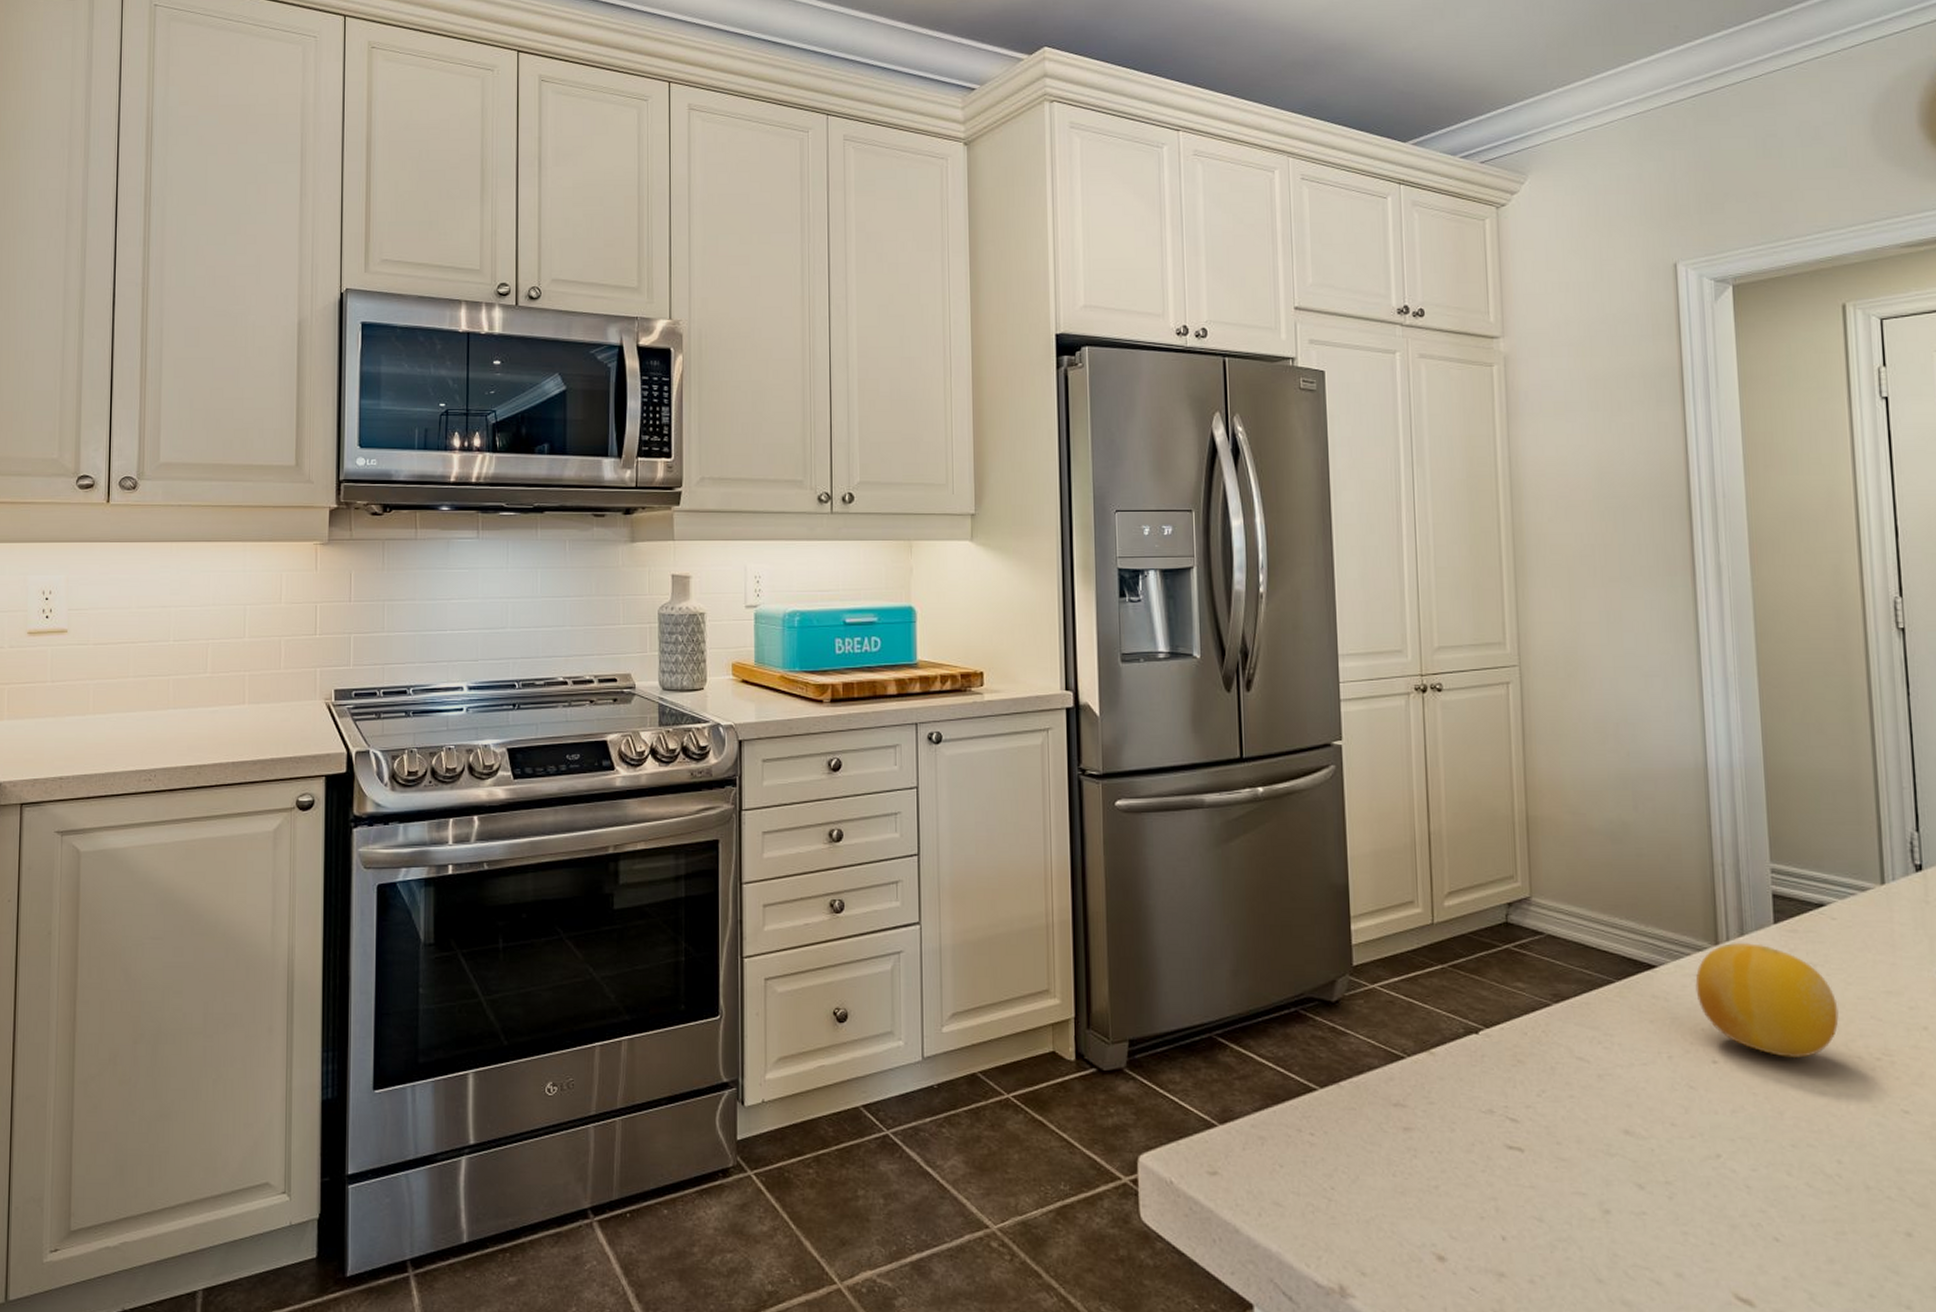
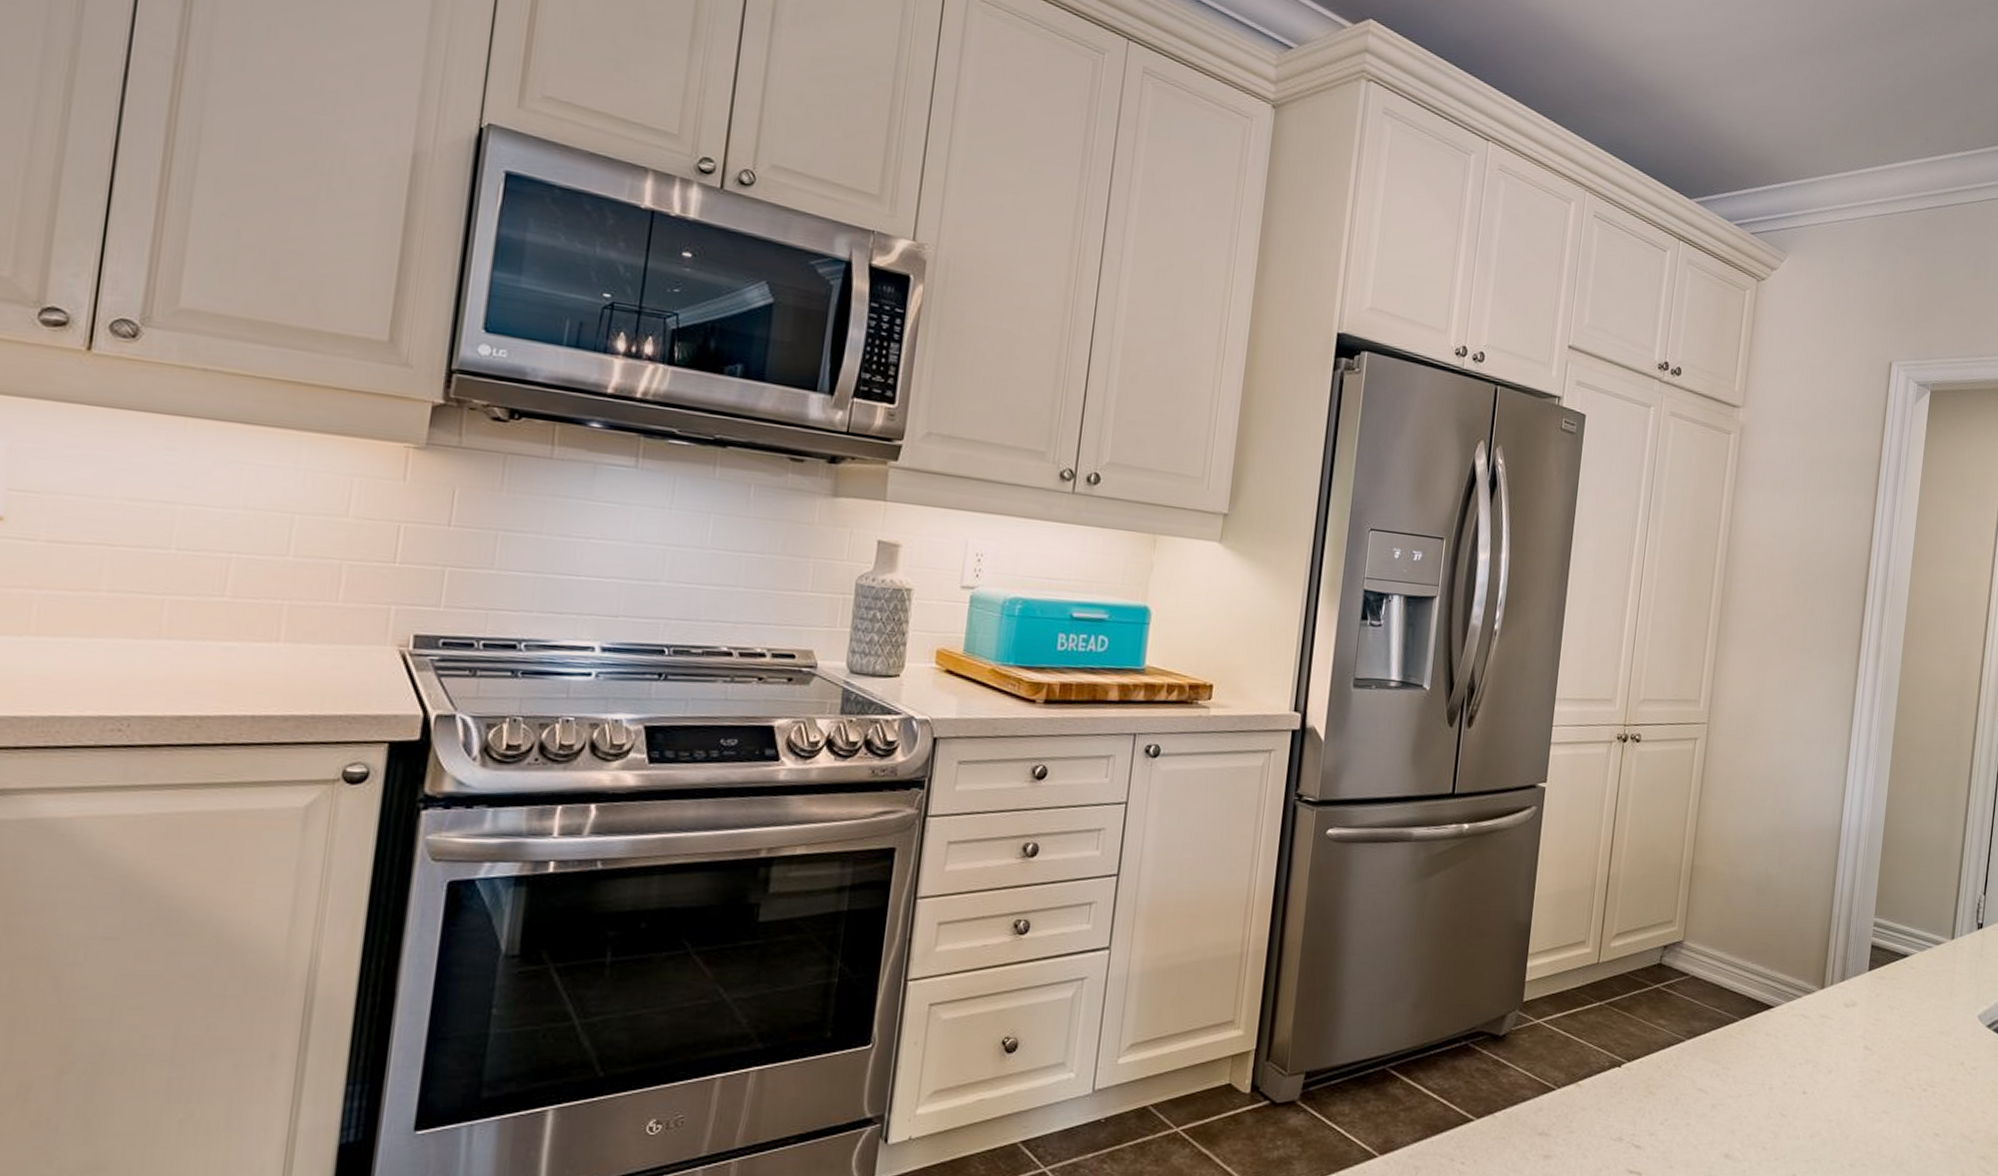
fruit: present [1695,942,1839,1059] -> none [1800,986,1904,1090]

